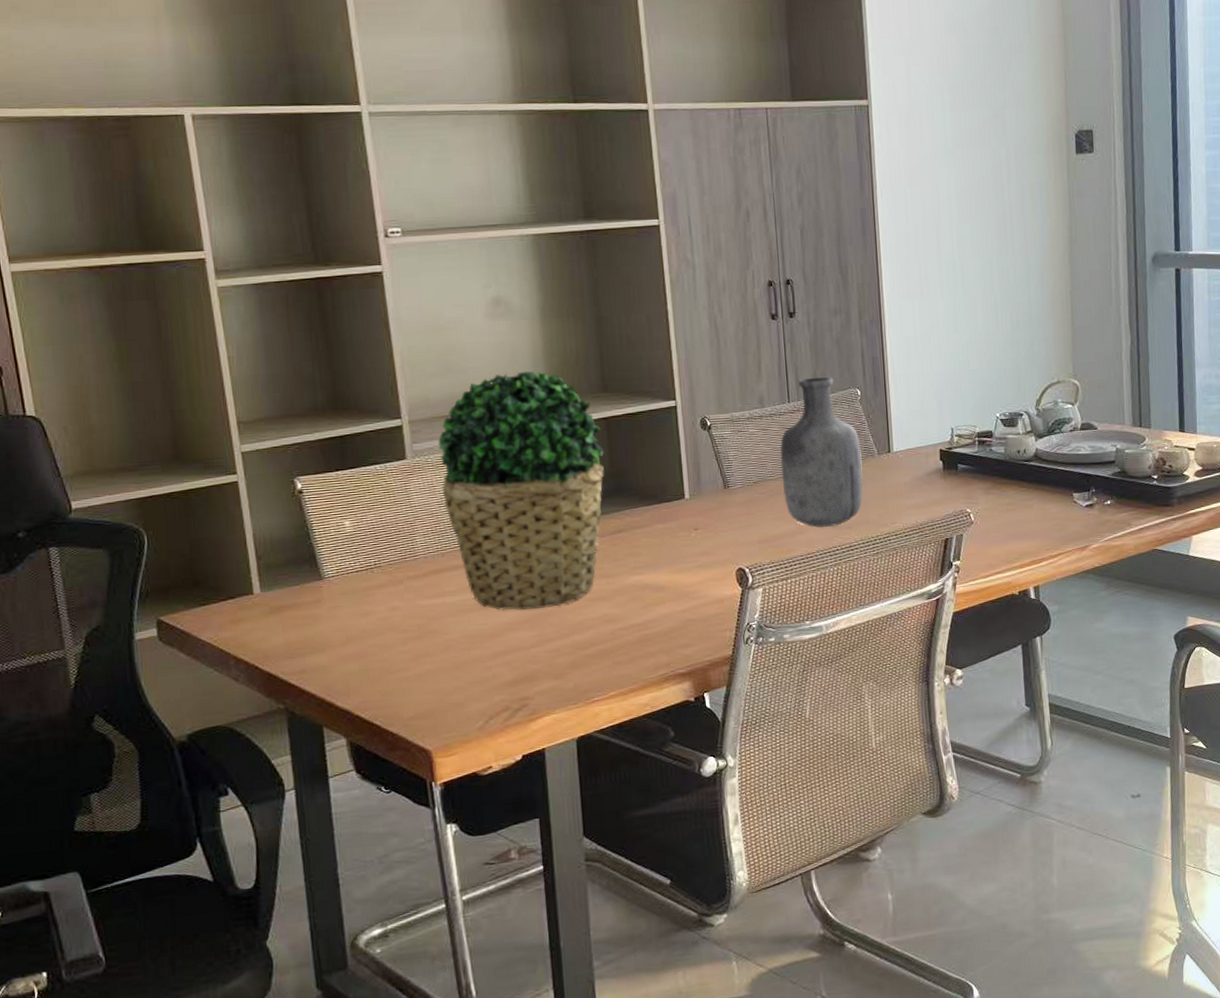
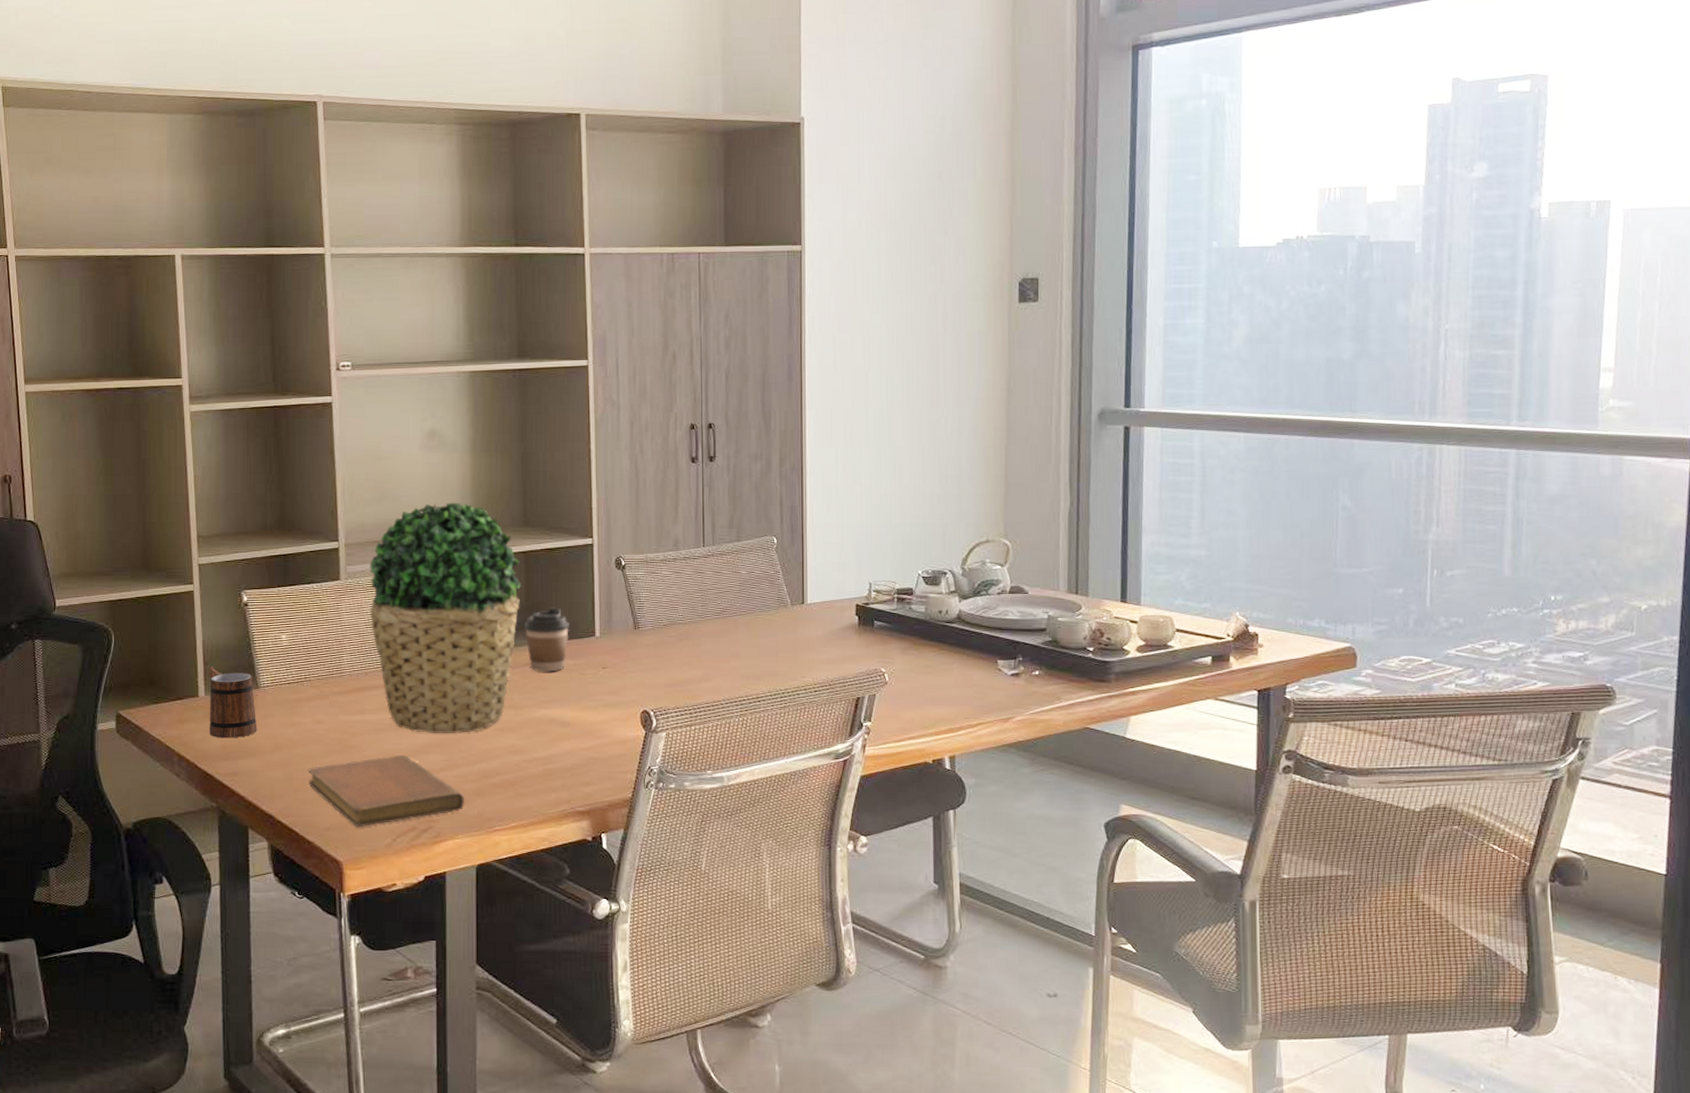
mug: none [263,561,325,636] -> present [209,667,257,739]
notebook: none [385,634,561,714] -> present [308,754,465,828]
coffee cup: none [609,472,658,539] -> present [523,607,569,672]
vase: present [780,376,864,528] -> none [692,522,774,675]

